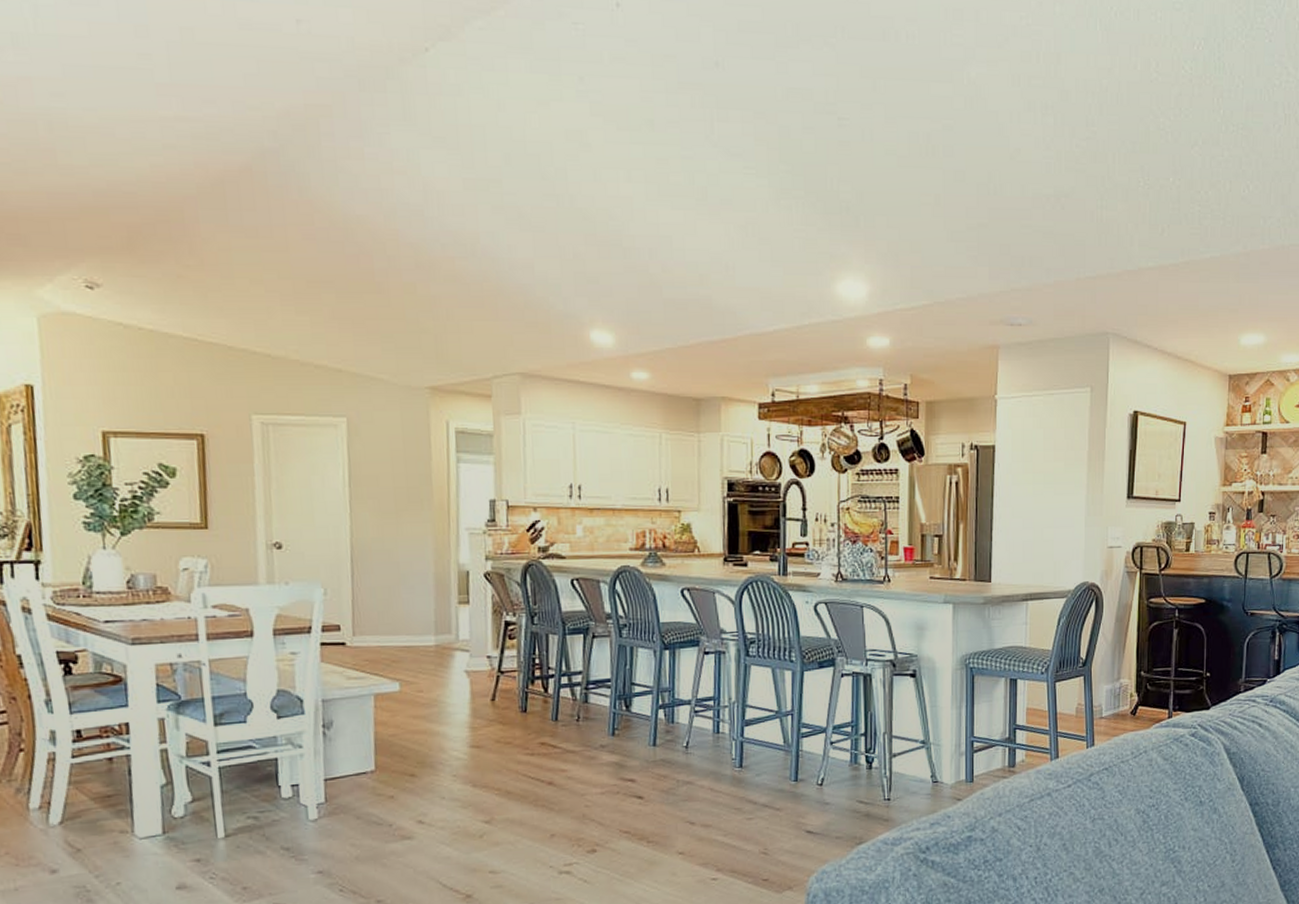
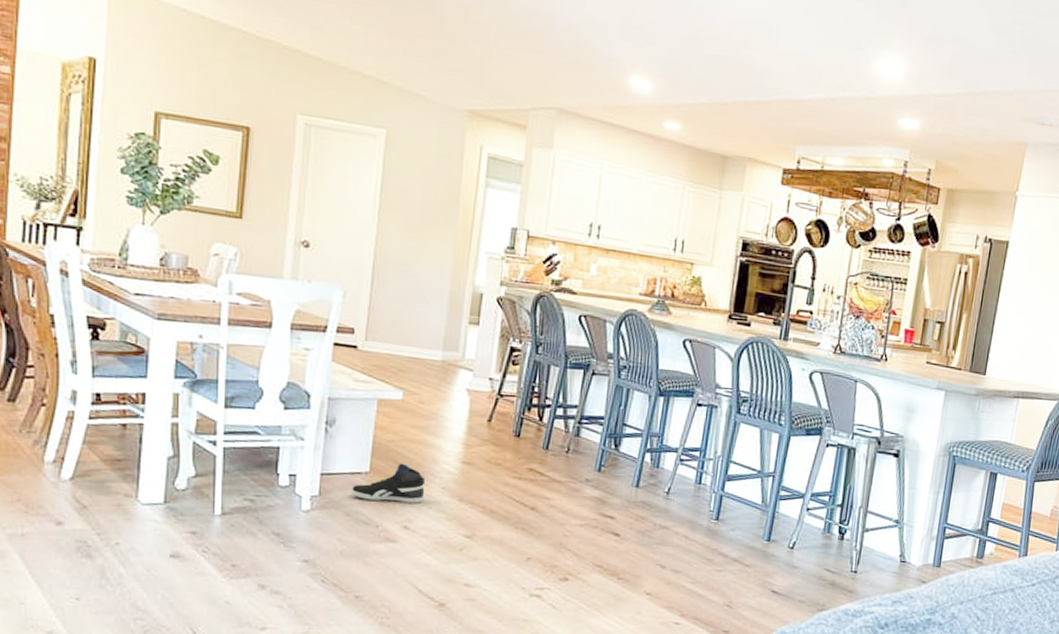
sneaker: none [357,756,435,800] -> present [350,463,426,503]

